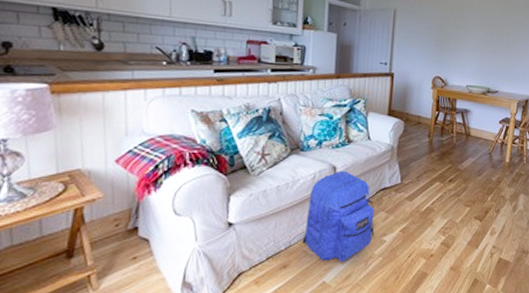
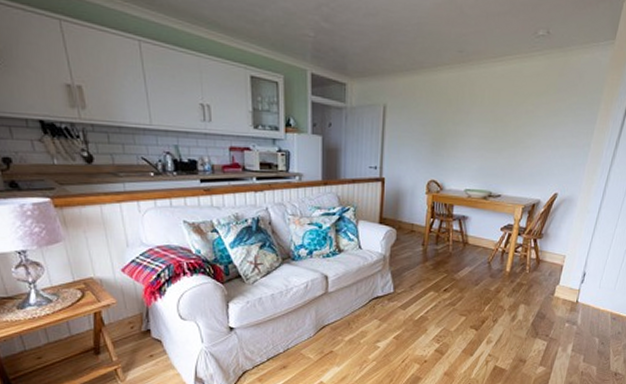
backpack: present [302,170,375,262] -> none [299,279,368,365]

